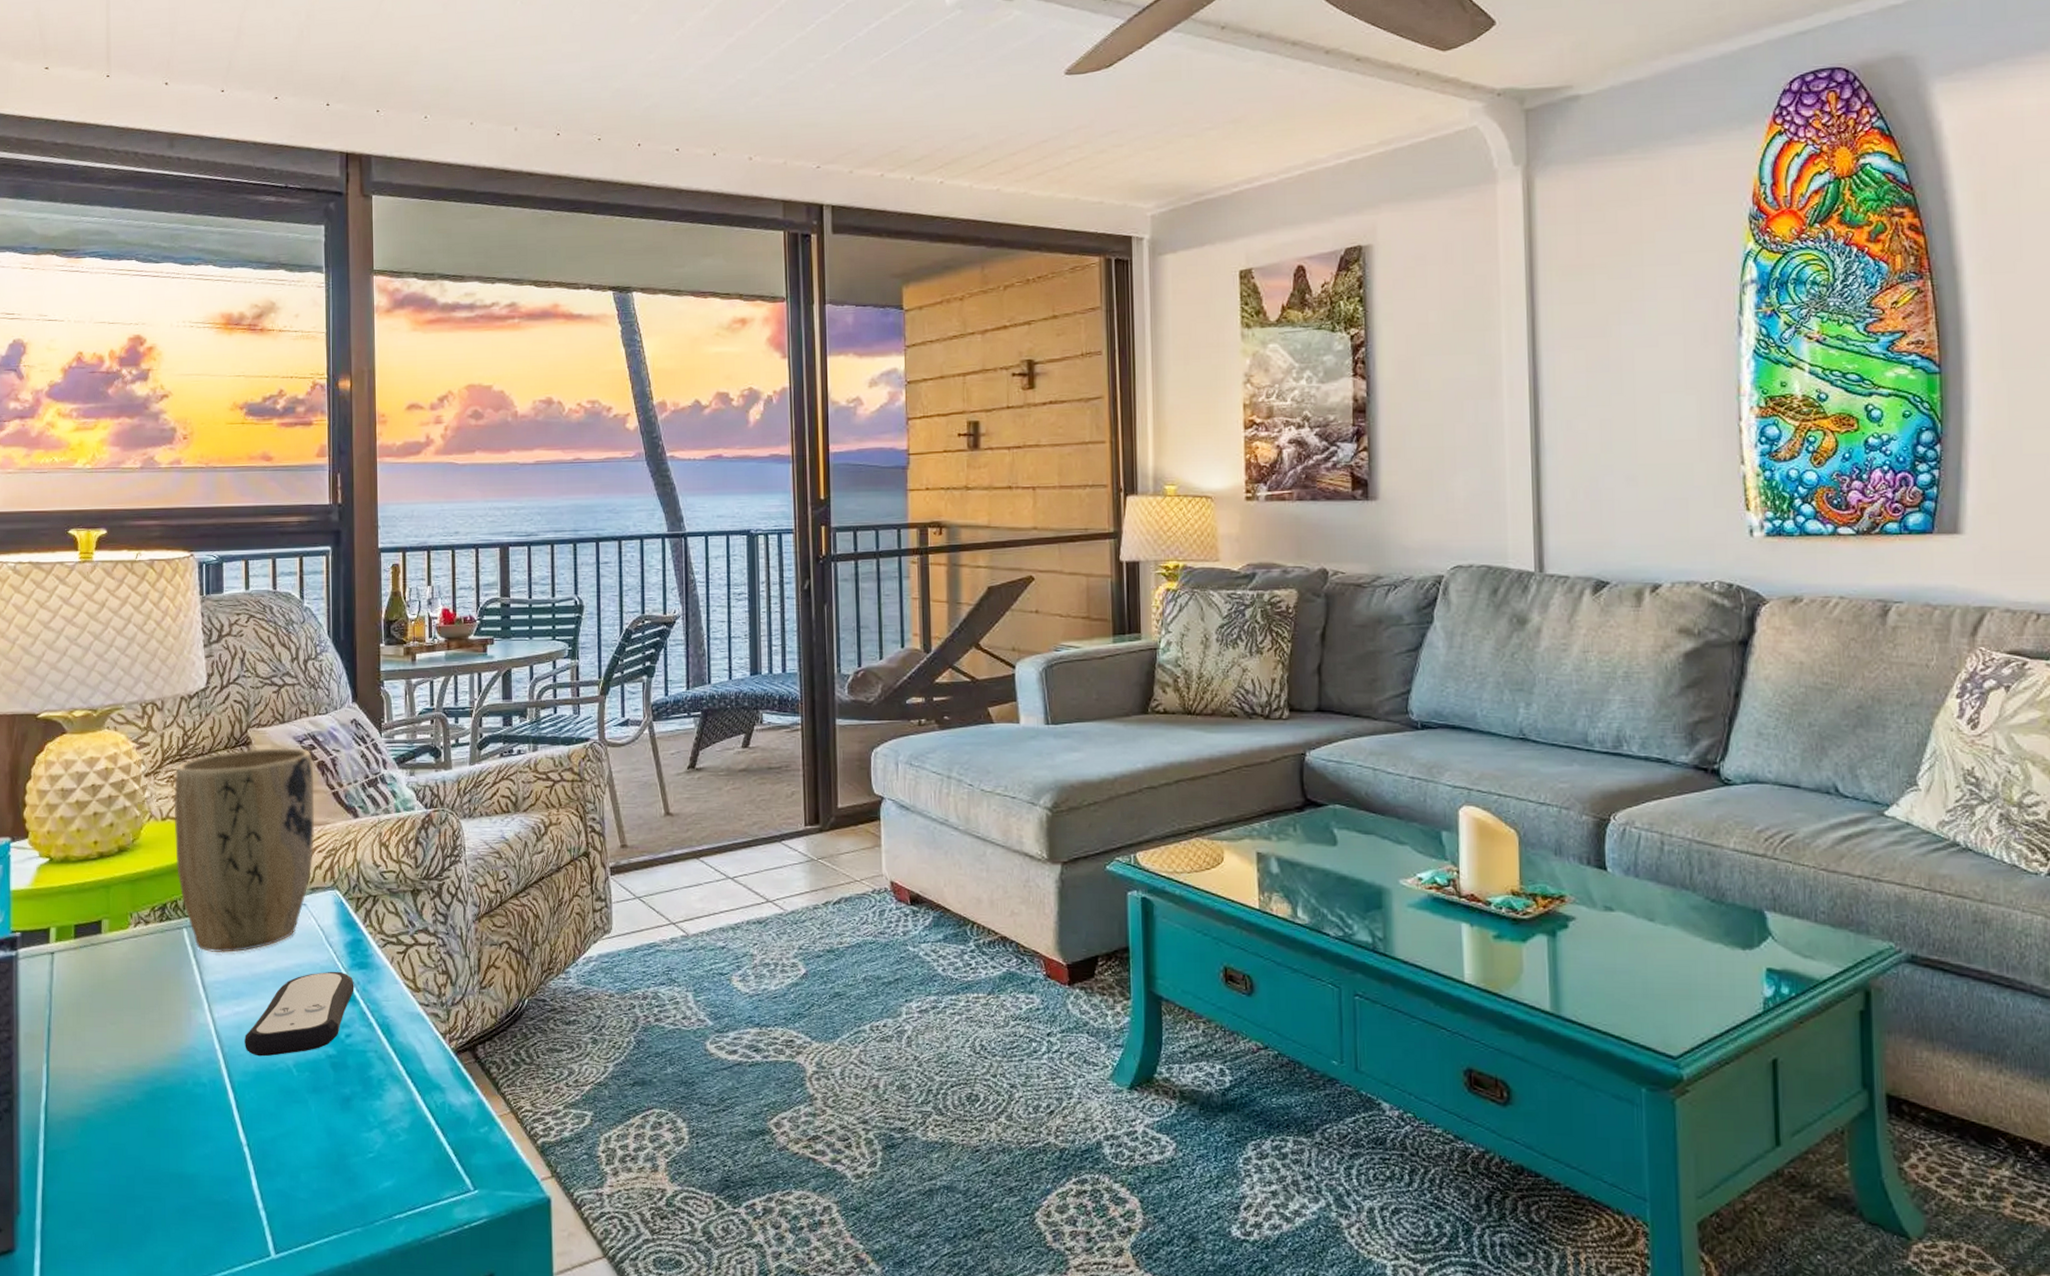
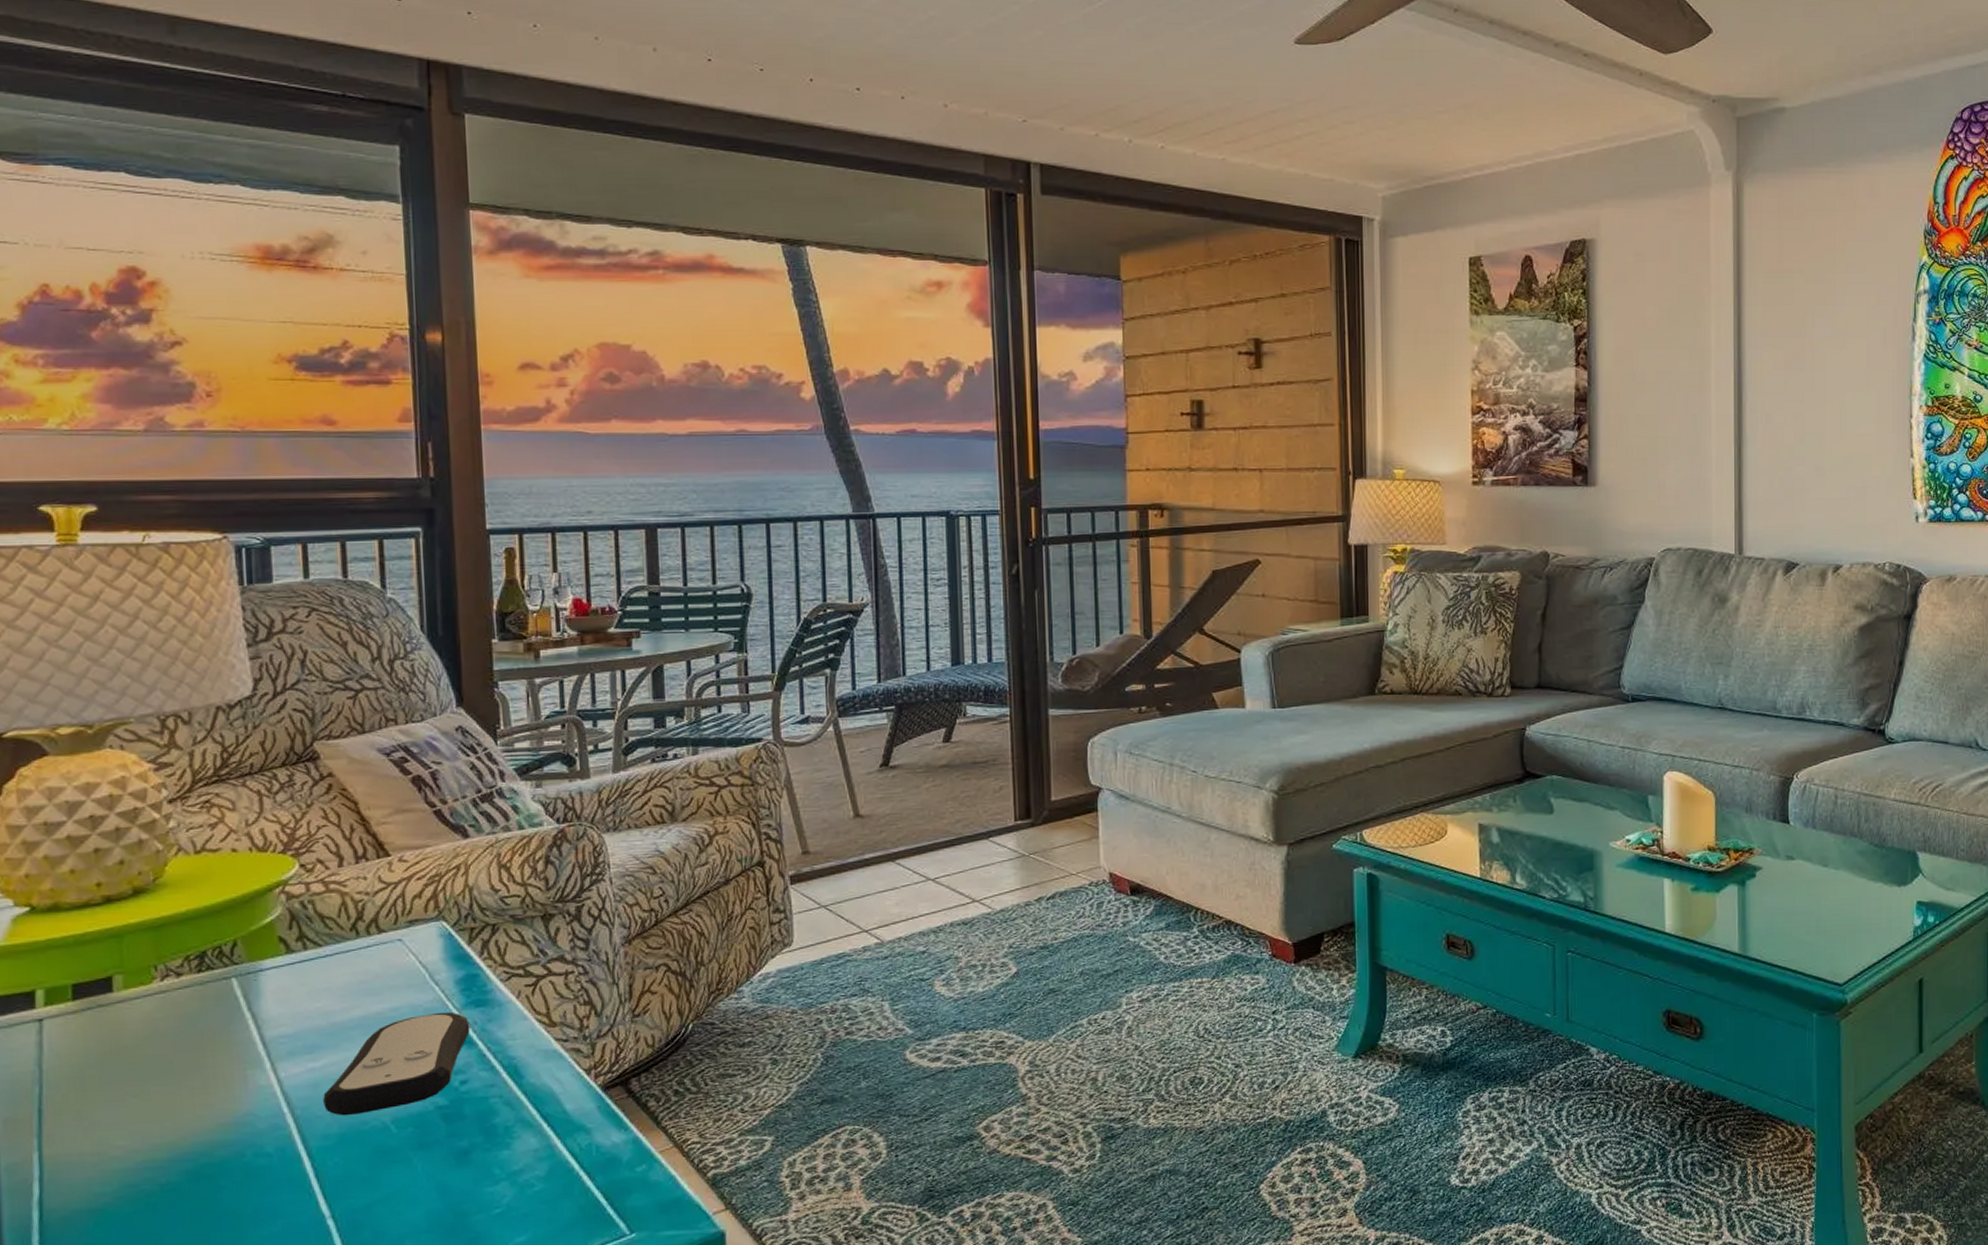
plant pot: present [174,747,315,954] -> none [211,761,412,1003]

